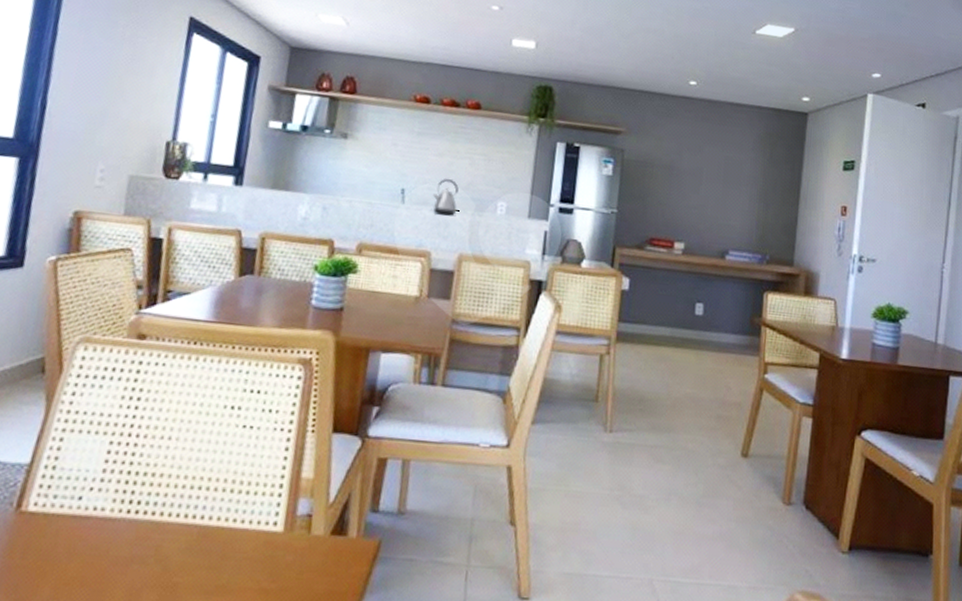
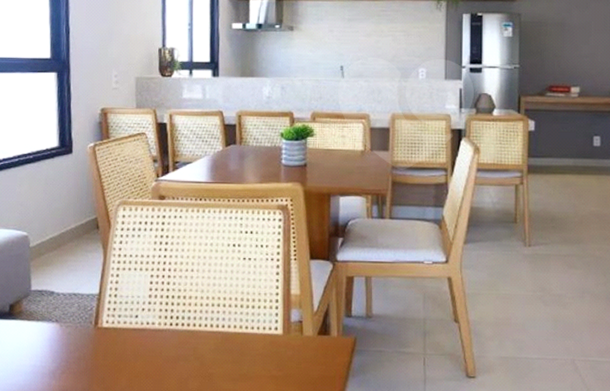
kettle: present [433,178,459,216] -> none [366,53,388,84]

